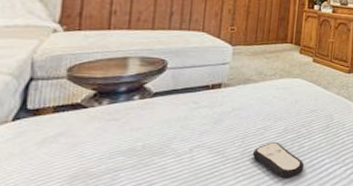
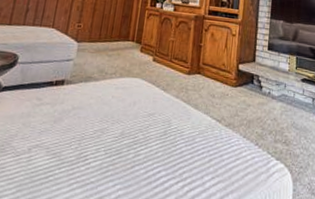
remote control: present [252,142,305,179] -> none [87,147,140,192]

